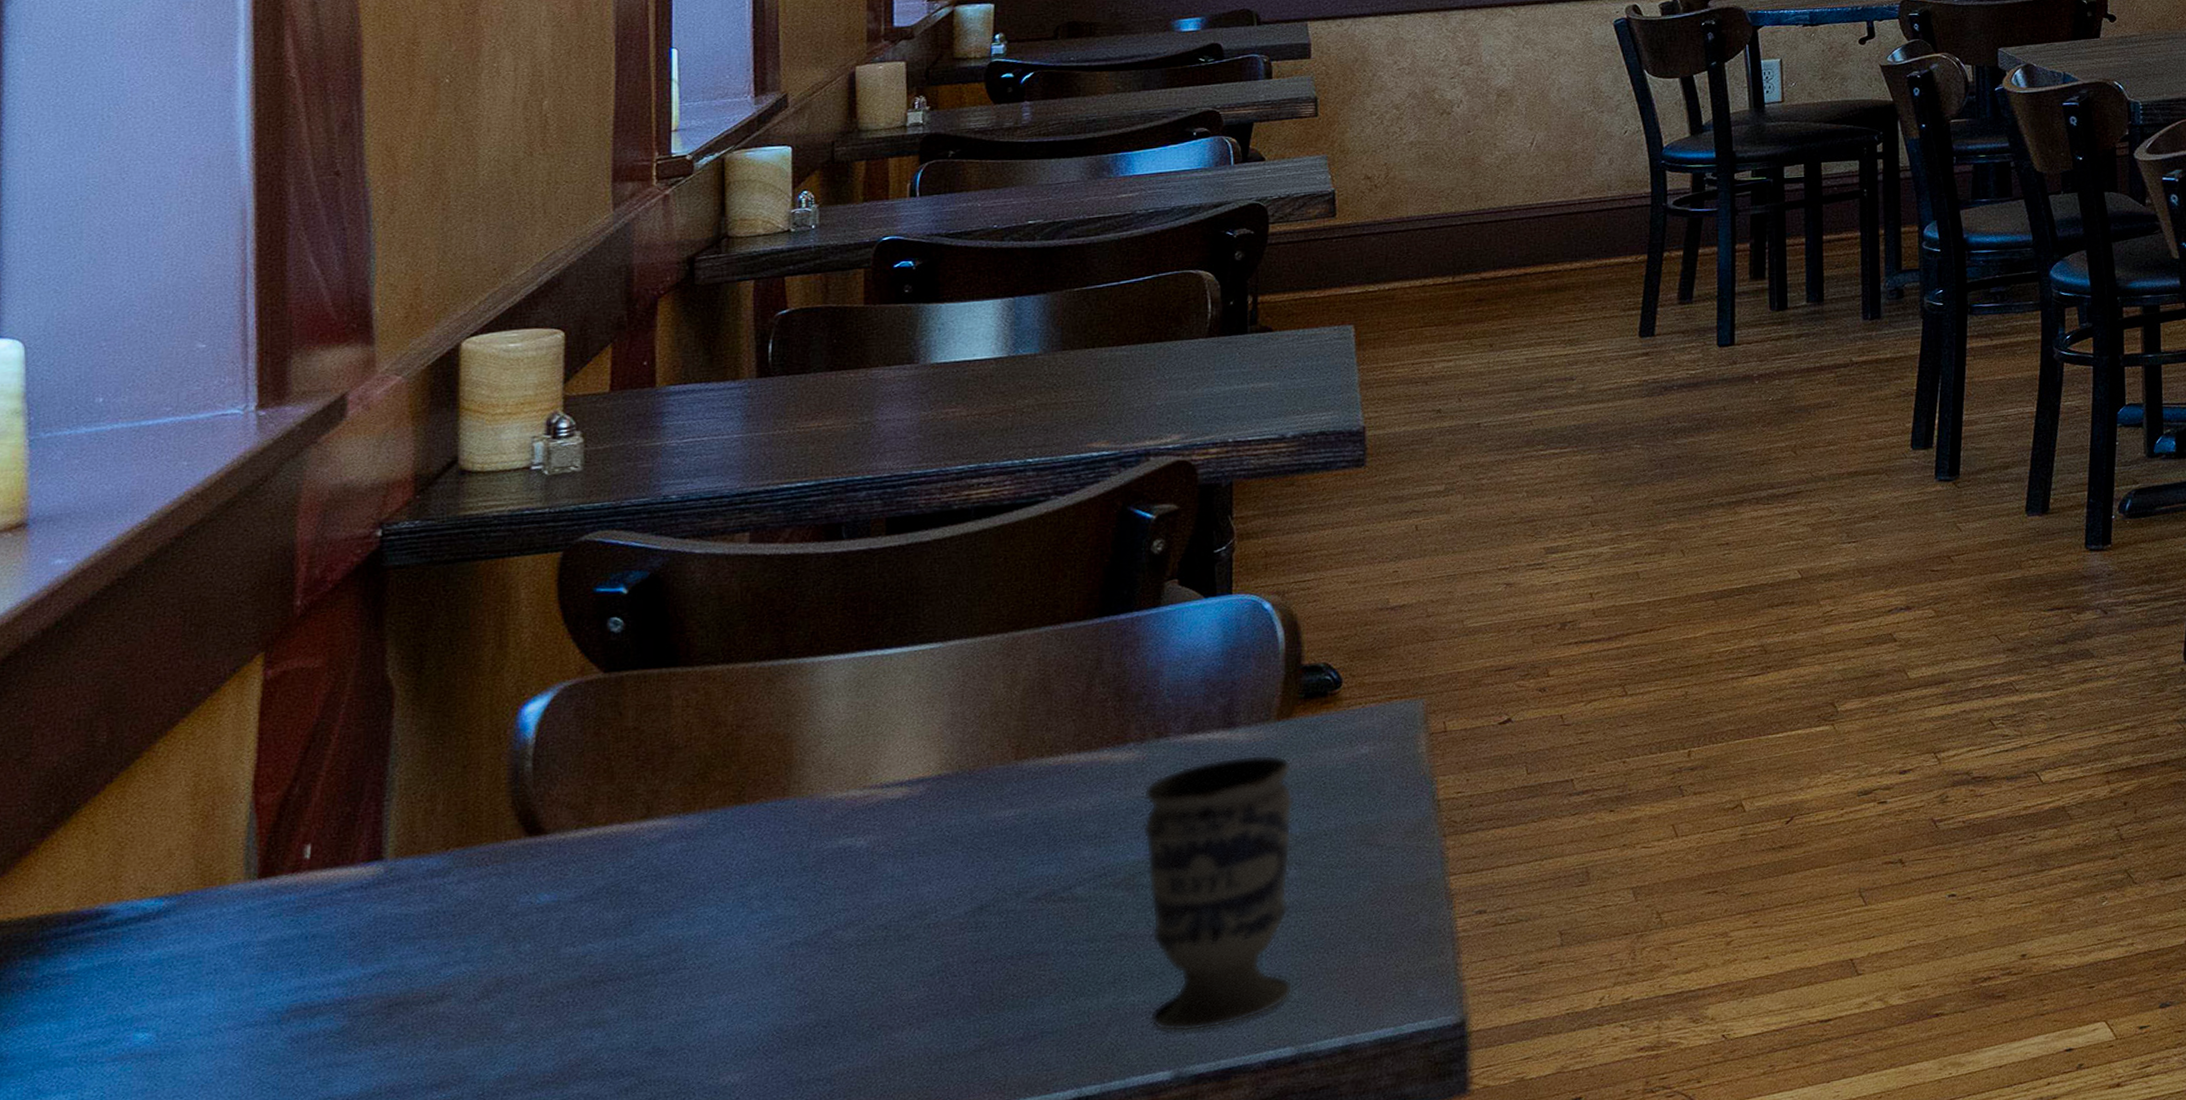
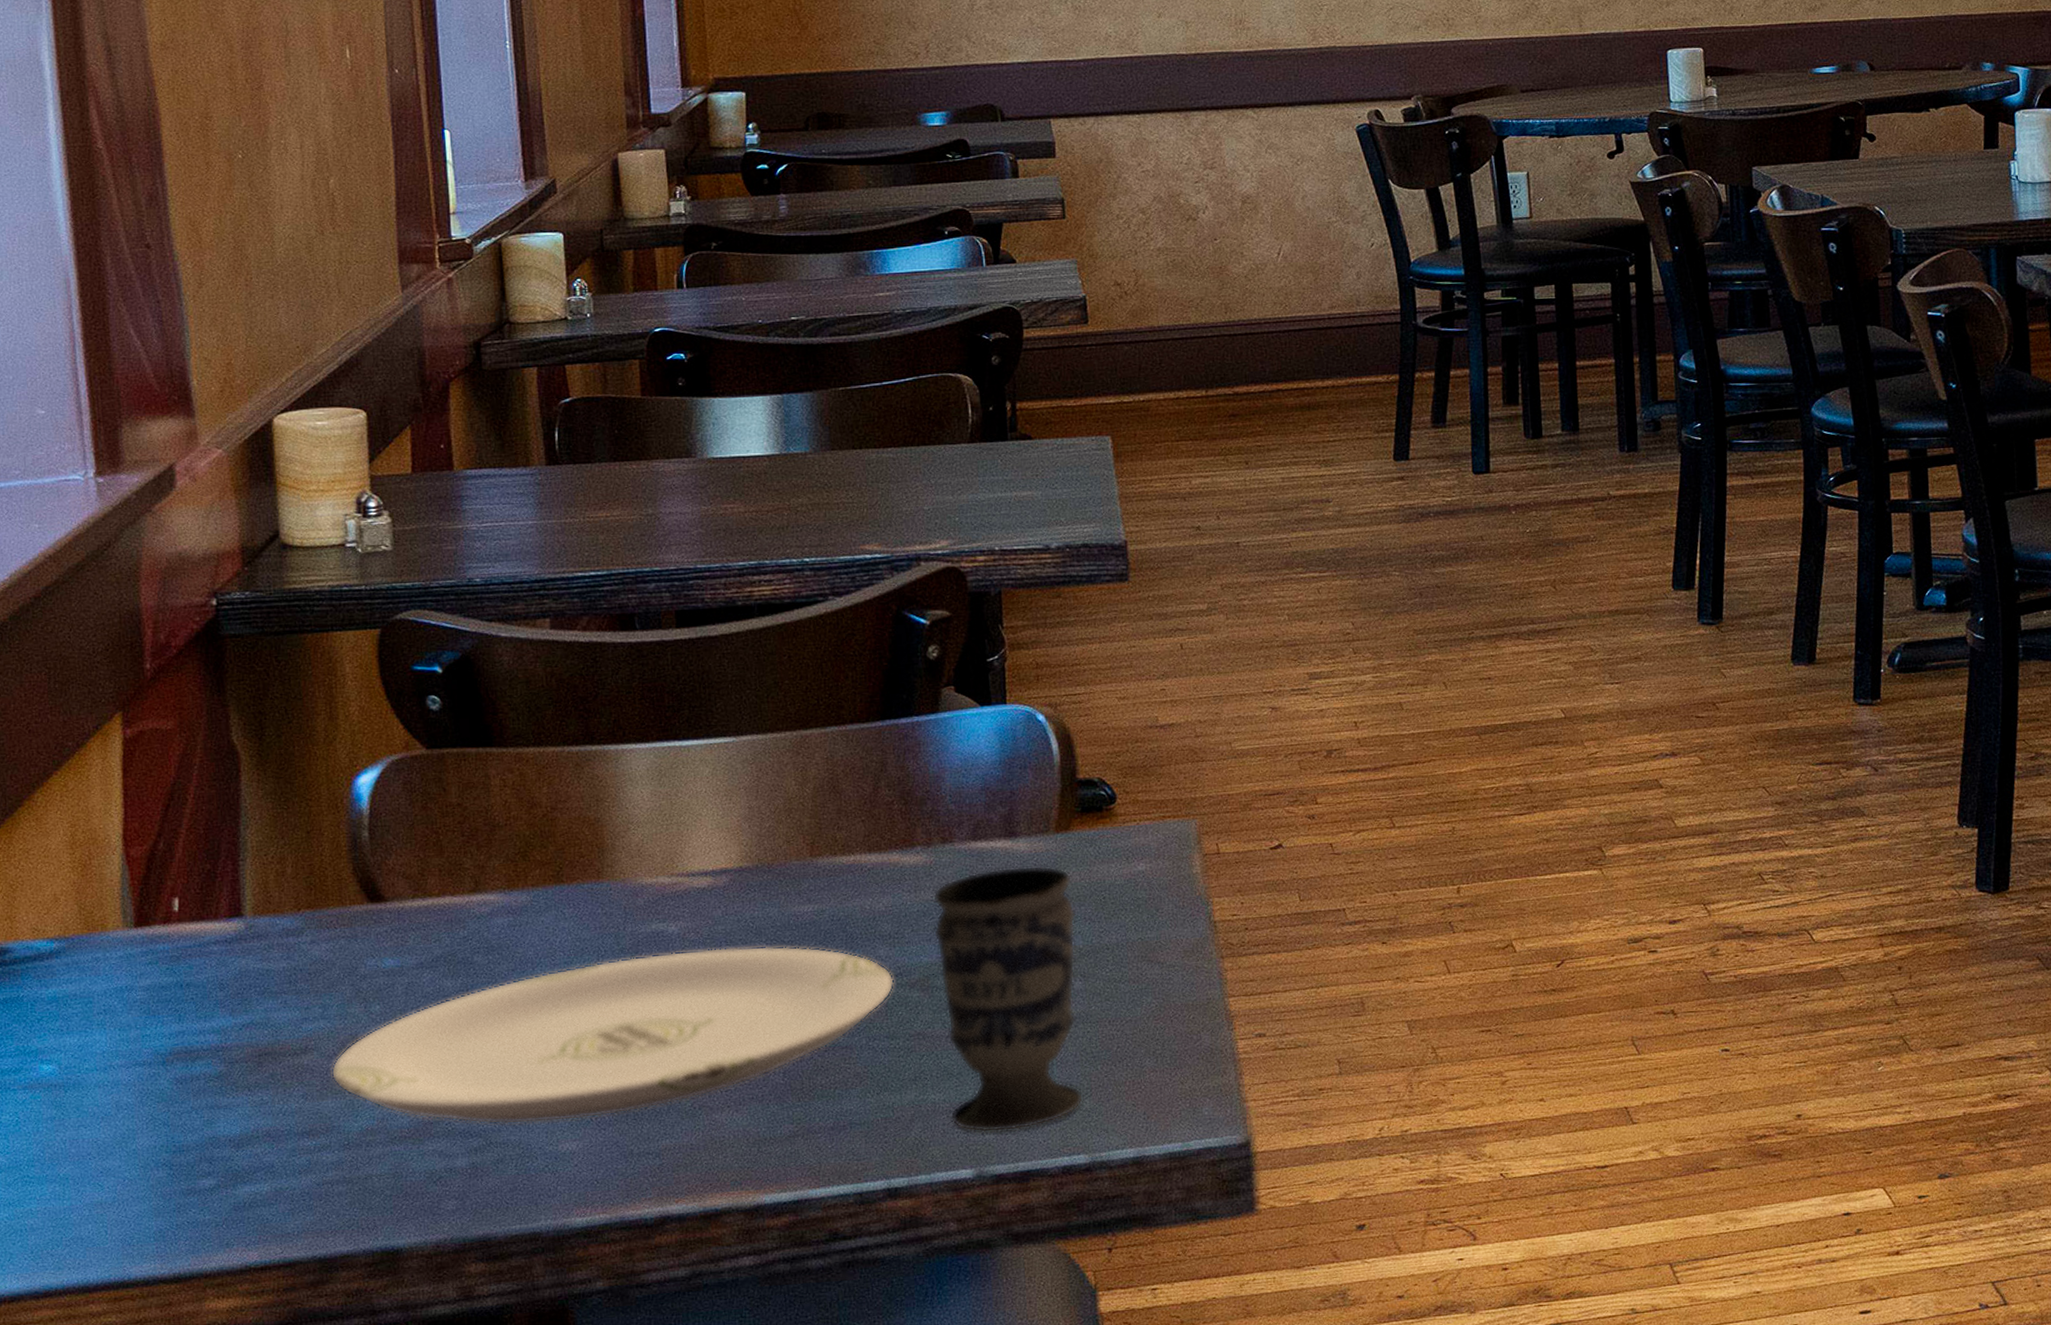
plate: none [469,852,1097,1062] -> present [331,946,894,1125]

